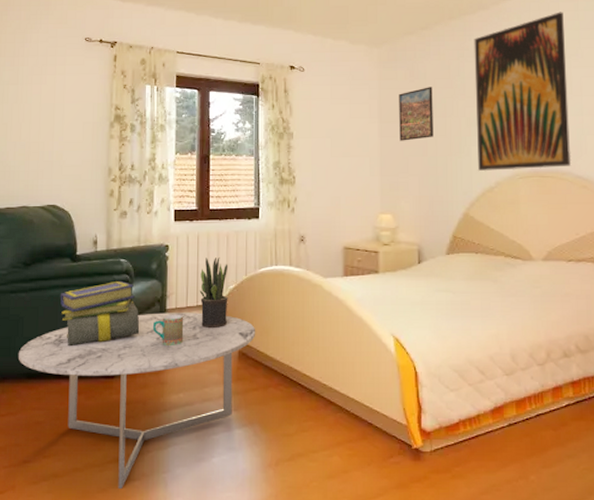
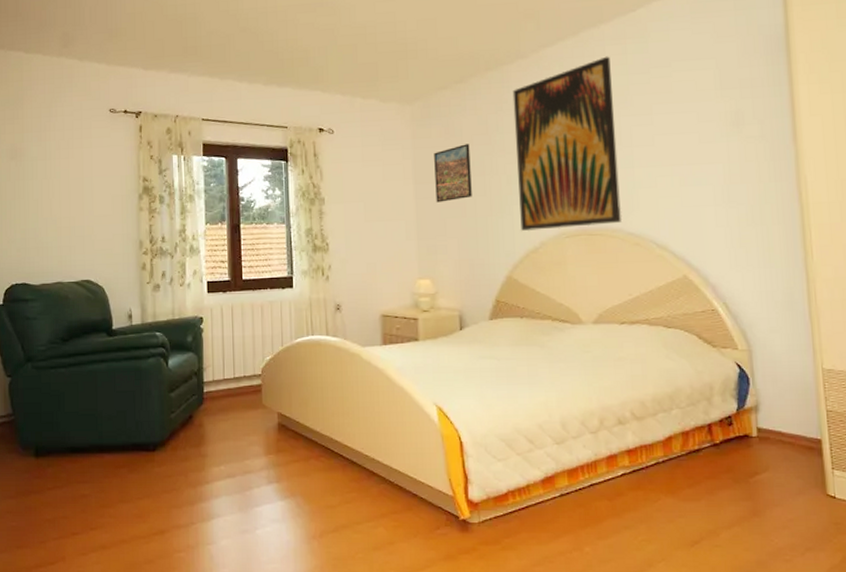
coffee table: present [18,312,256,490] -> none [61,384,295,561]
stack of books: present [60,280,140,347] -> none [98,354,178,421]
mug: present [152,314,184,345] -> none [190,386,222,418]
potted plant: present [199,258,229,329] -> none [235,329,265,401]

